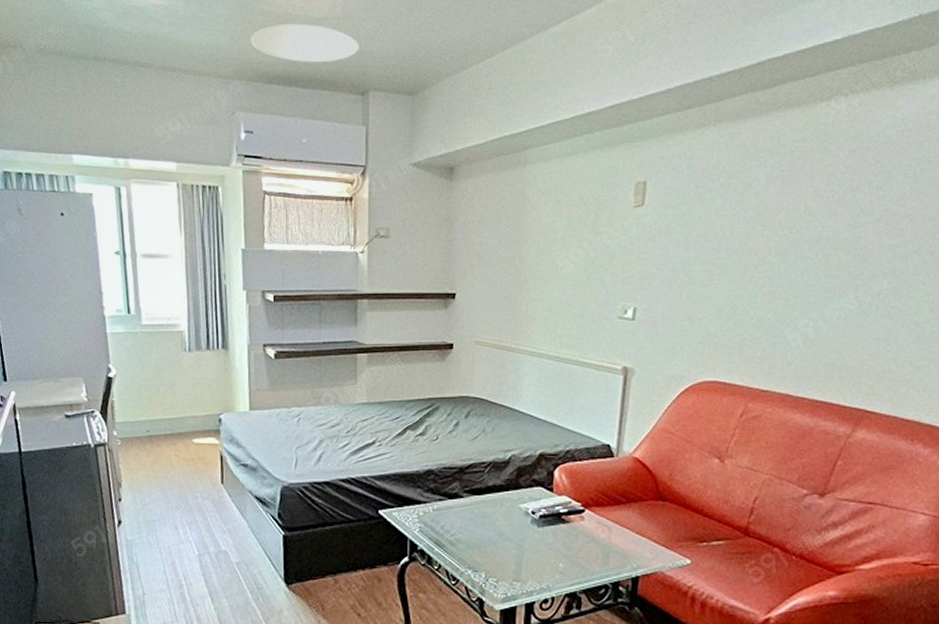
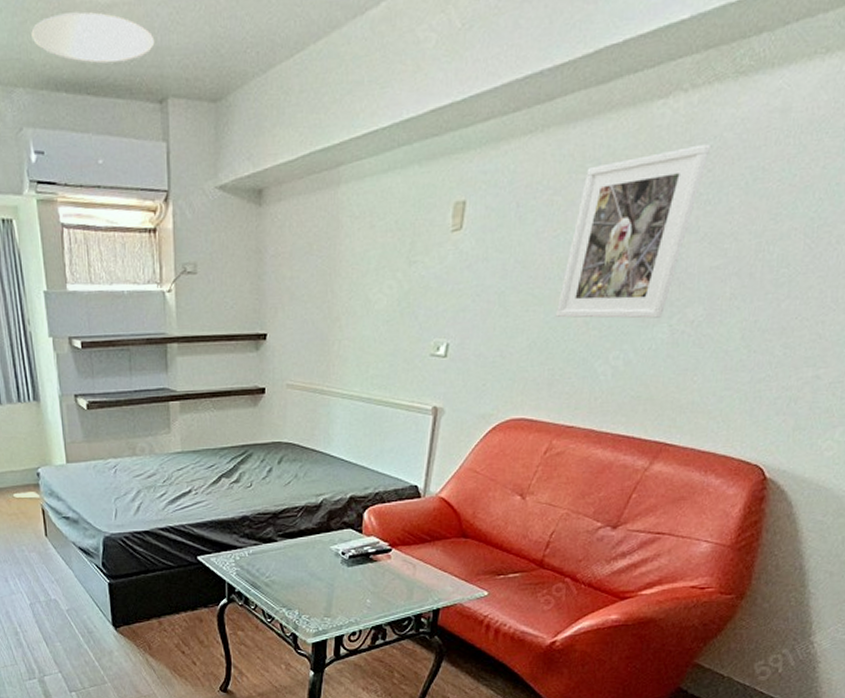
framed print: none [740,139,875,290] -> present [555,144,710,319]

